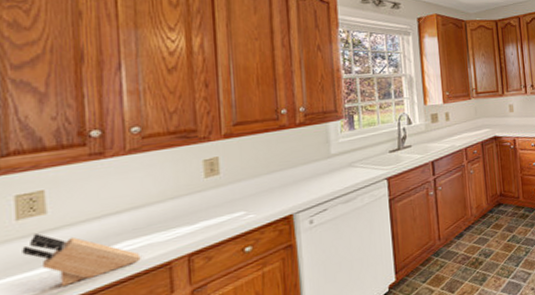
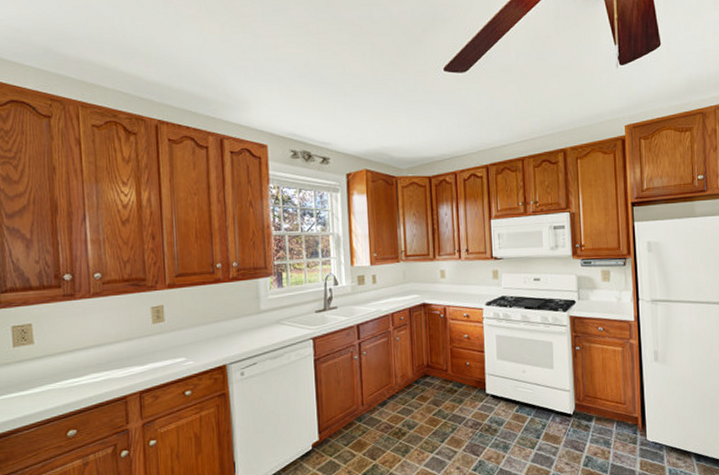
knife block: present [22,233,141,287] -> none [18,360,103,408]

